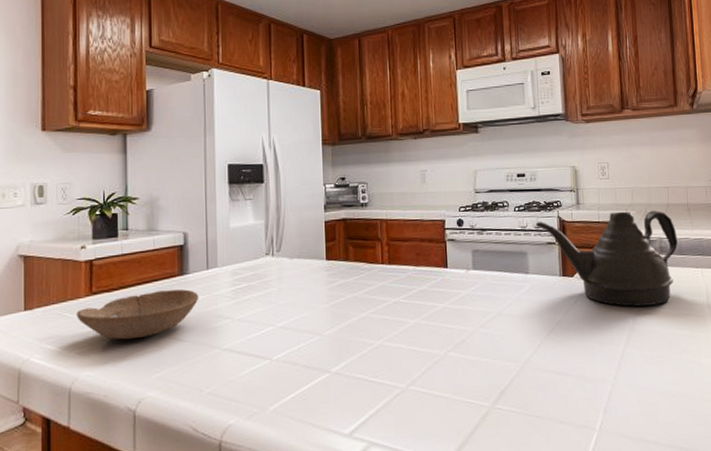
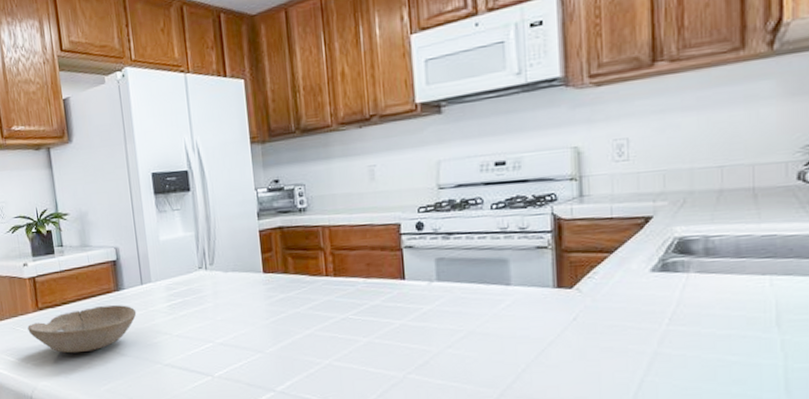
teapot: present [535,211,678,307] -> none [519,199,734,326]

